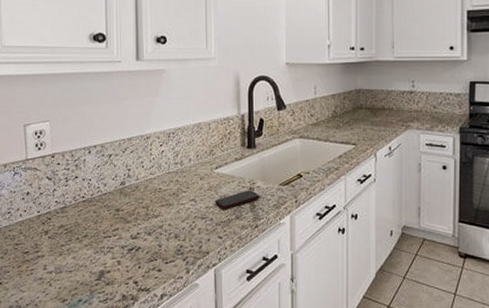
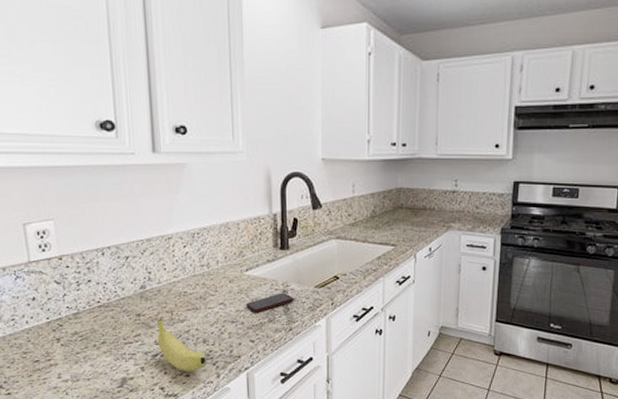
fruit: none [133,213,177,267] -> present [157,318,206,372]

